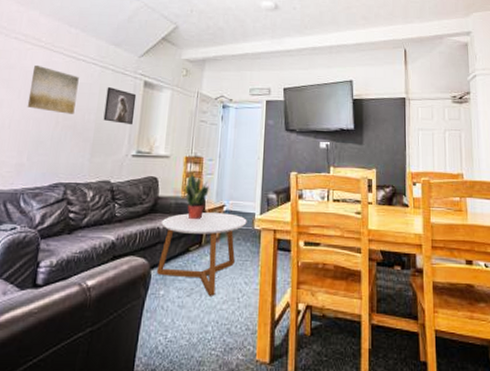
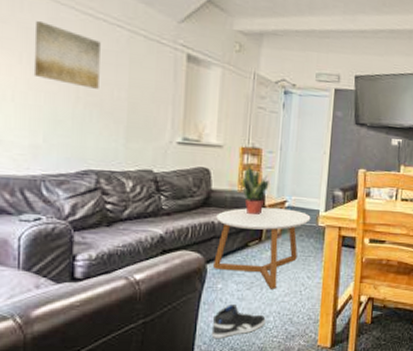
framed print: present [103,87,137,124] -> none [138,58,179,106]
sneaker: none [152,313,205,350] -> present [211,305,266,338]

